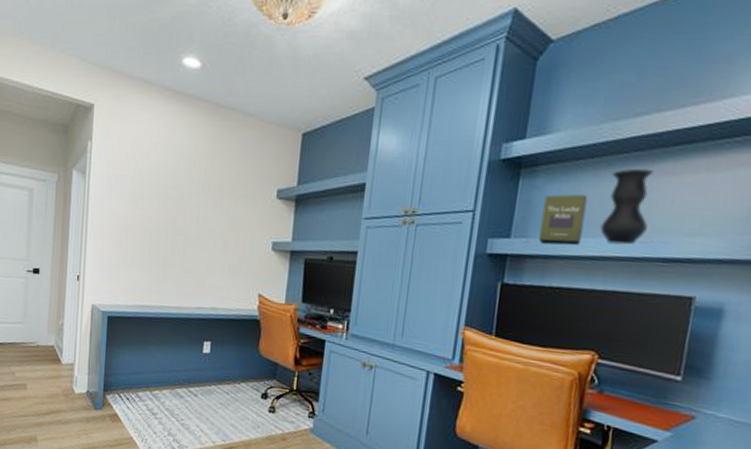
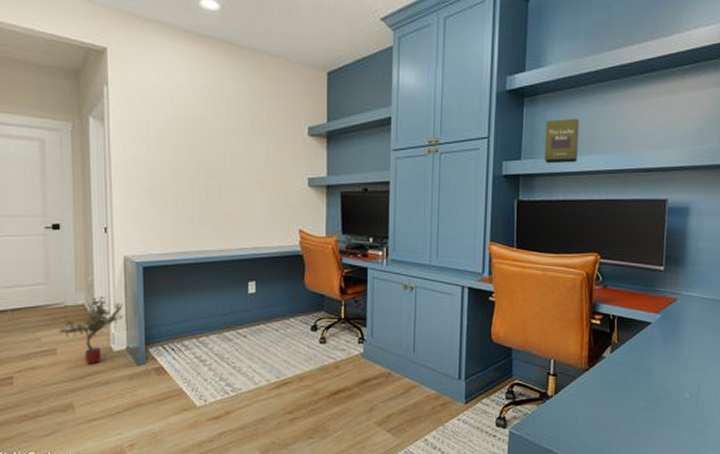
potted tree: none [30,339,88,403] -> present [58,296,124,365]
vase: present [600,168,653,245] -> none [592,94,627,160]

